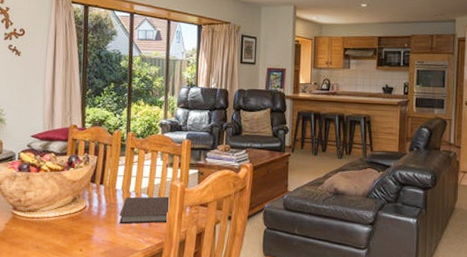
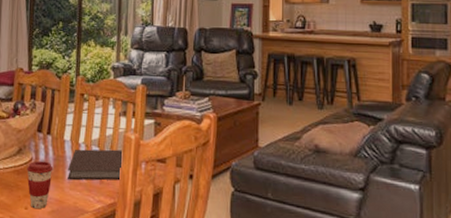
coffee cup: none [81,208,106,251] -> present [27,160,53,209]

